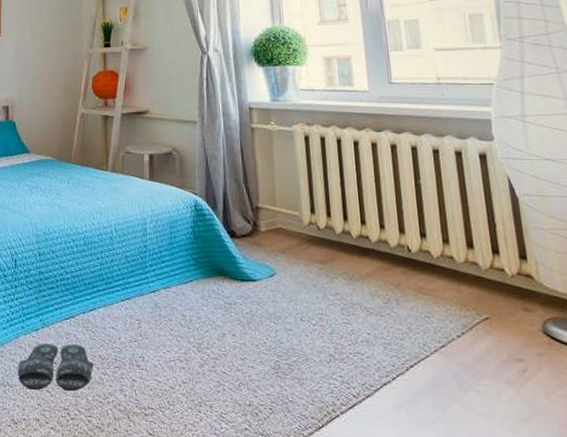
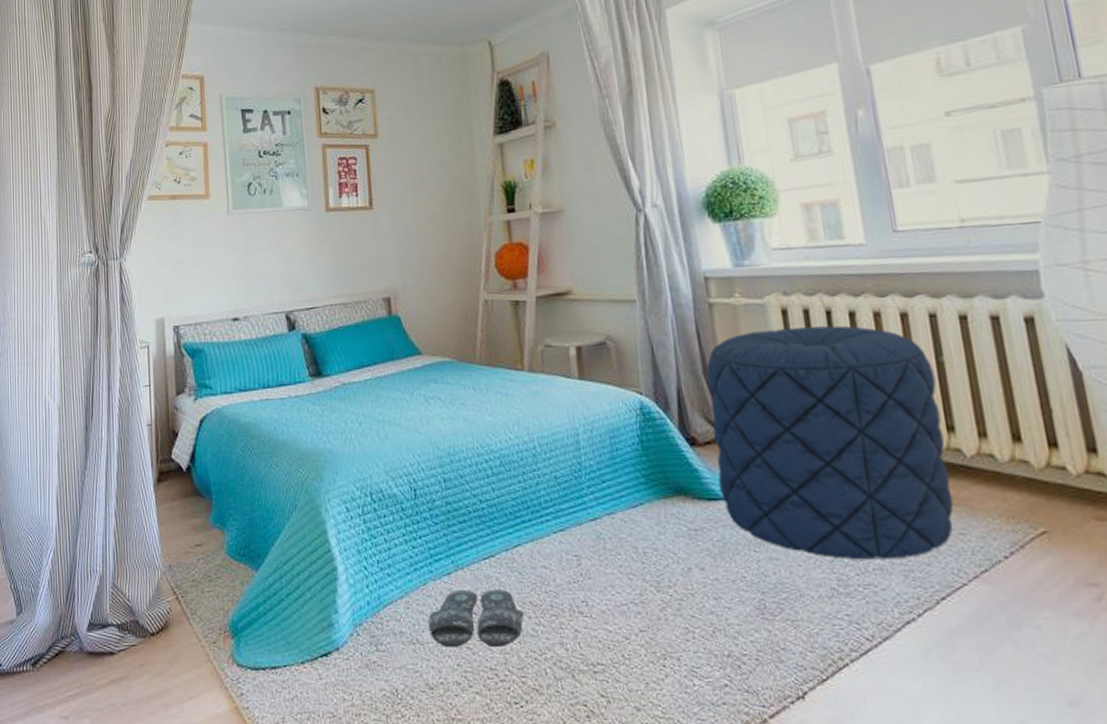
pouf: none [246,151,423,334] -> present [706,325,954,560]

